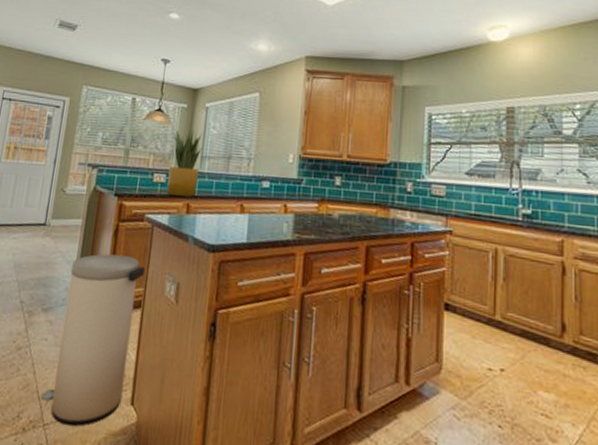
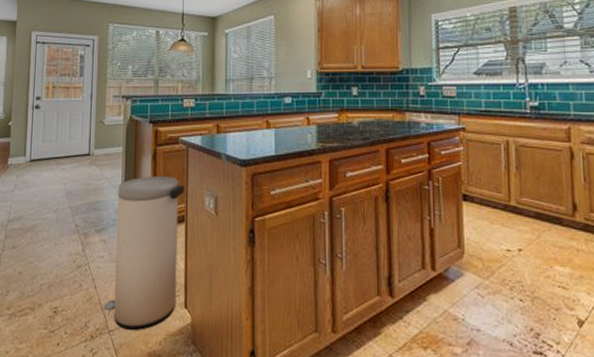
planter: present [166,130,202,197] -> none [197,56,226,119]

